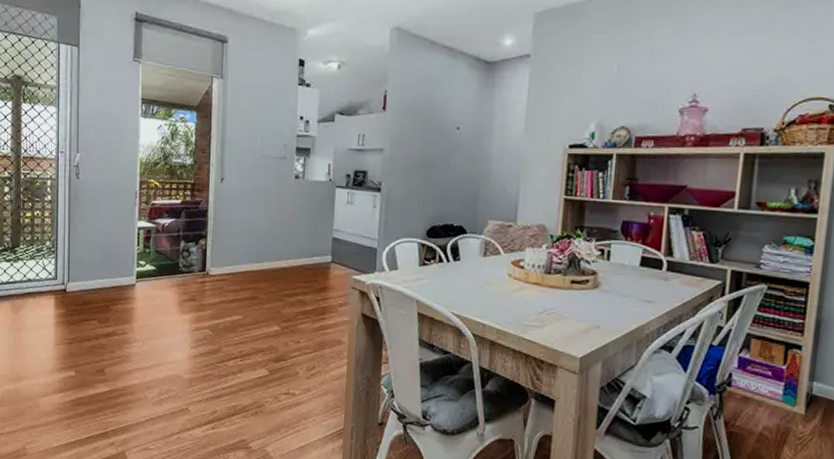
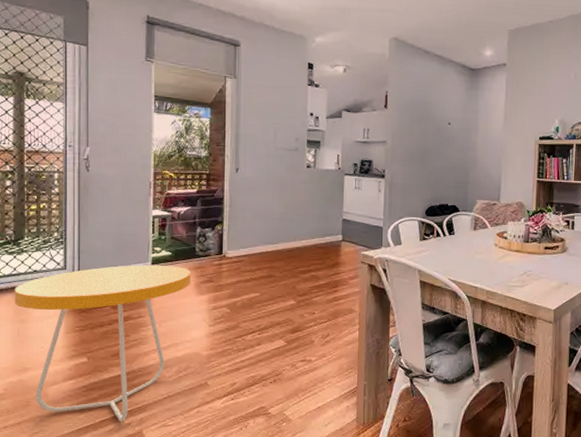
side table: none [11,278,174,441] -> present [14,265,191,422]

